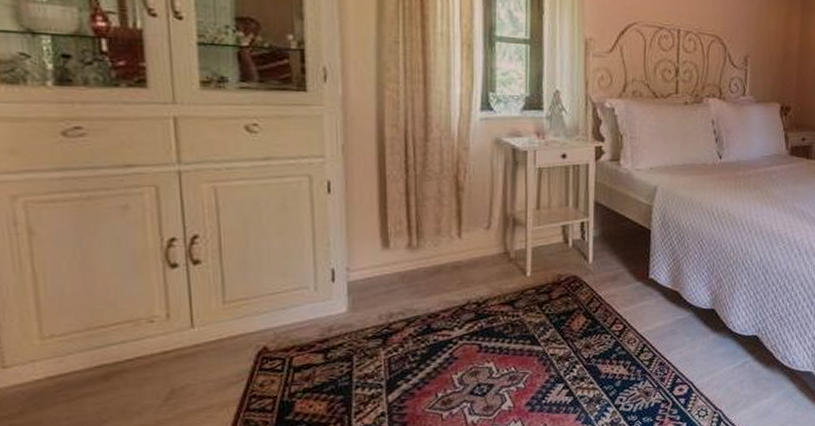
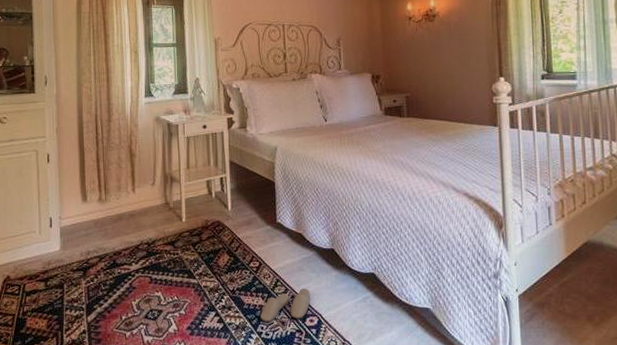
slippers: none [619,353,682,393] -> present [260,288,310,322]

